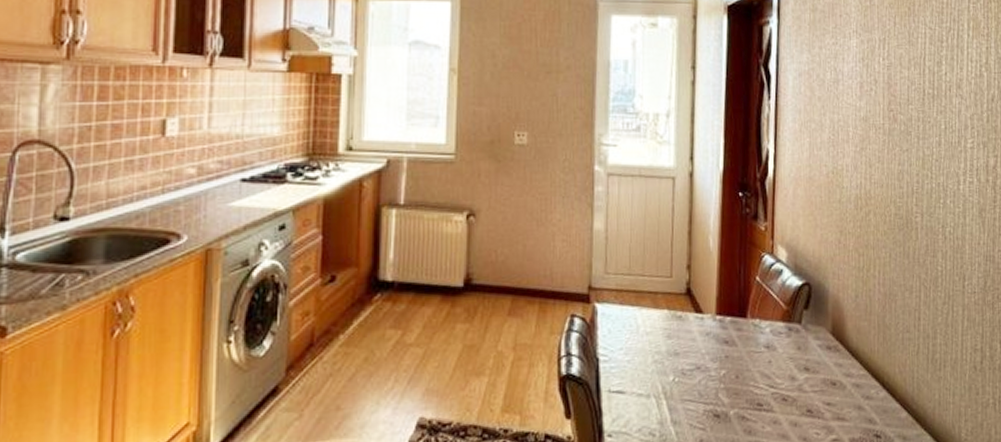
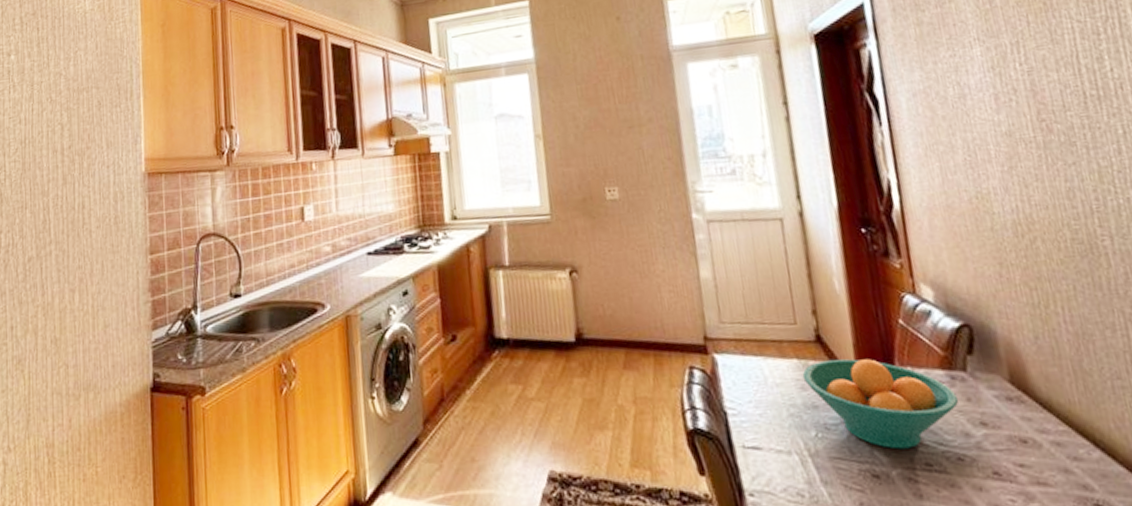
fruit bowl: none [670,310,792,392] -> present [802,359,959,450]

